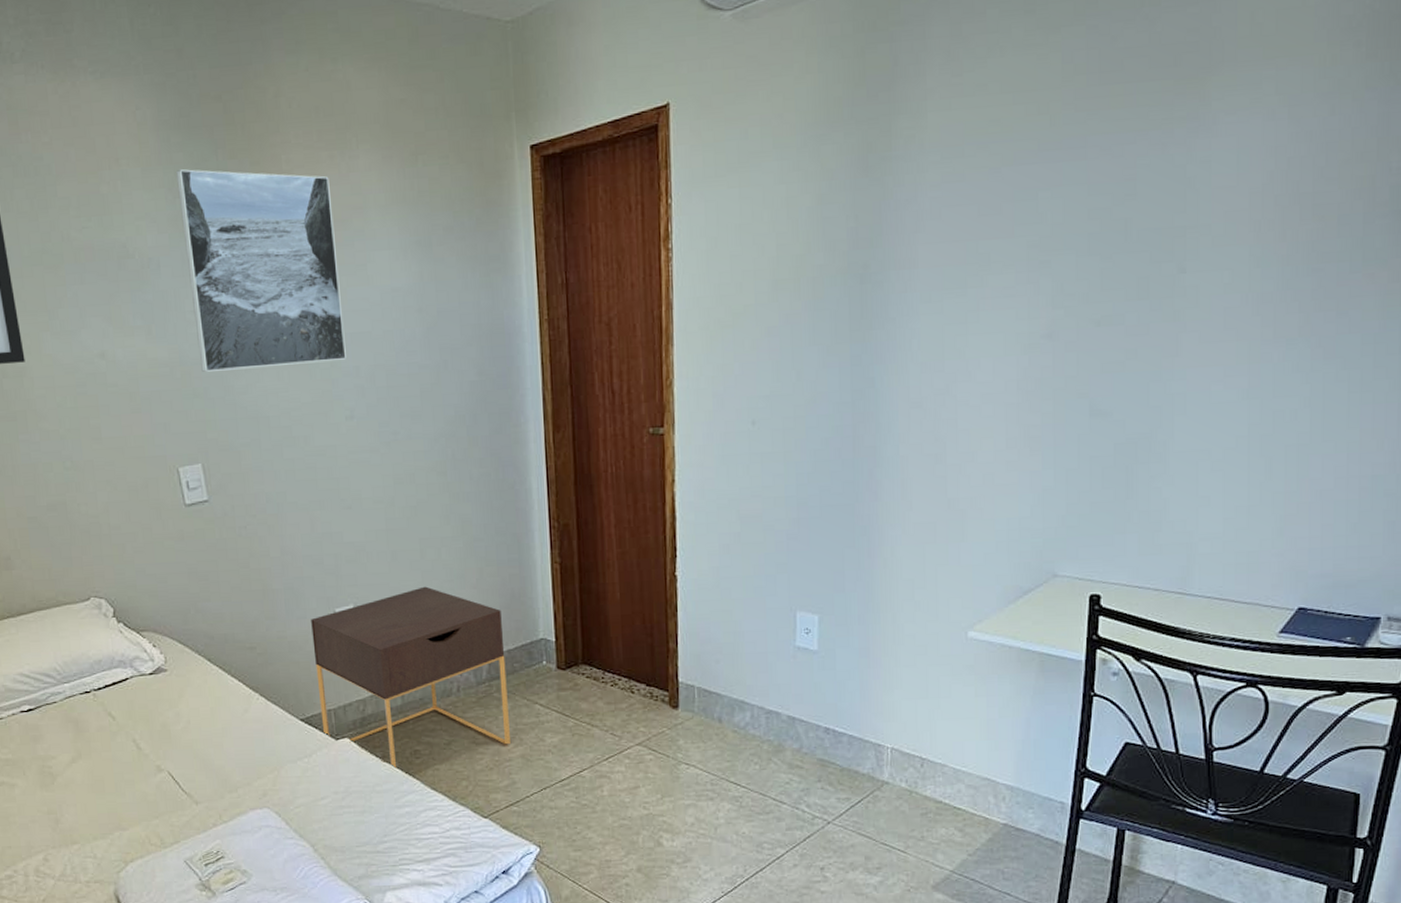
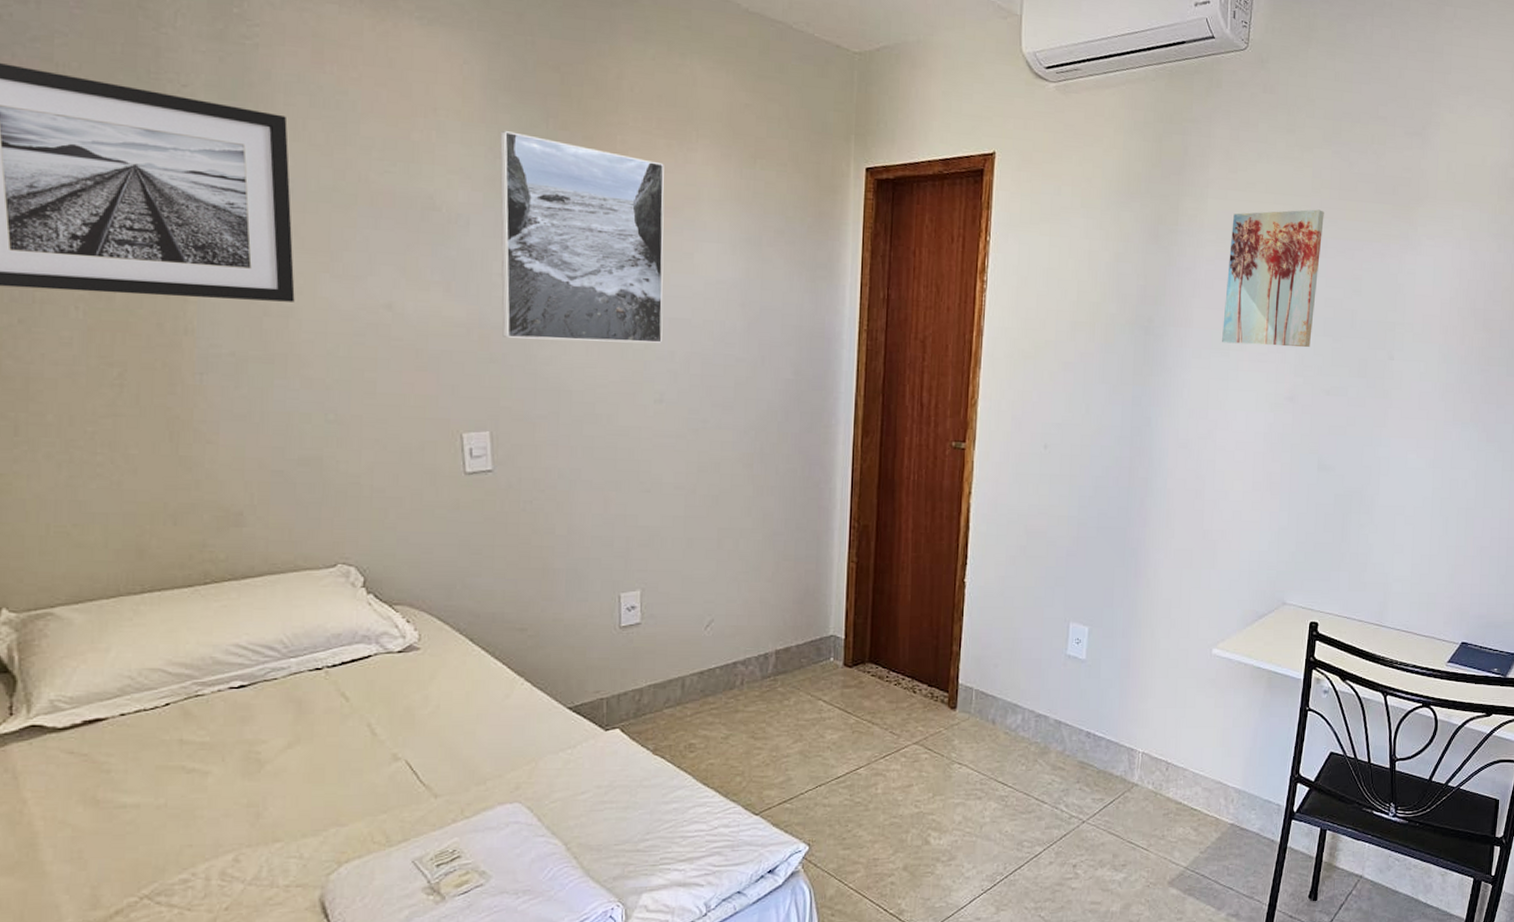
nightstand: present [311,586,510,767] -> none [591,576,794,761]
wall art: none [956,102,1081,281] -> present [1222,209,1324,348]

